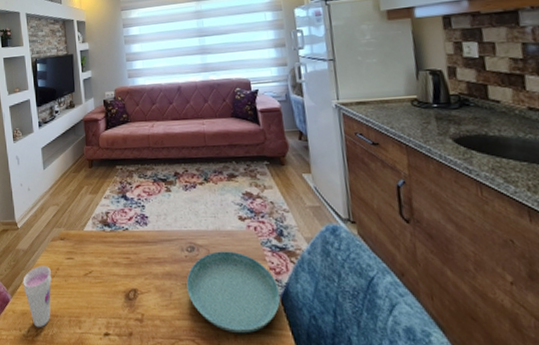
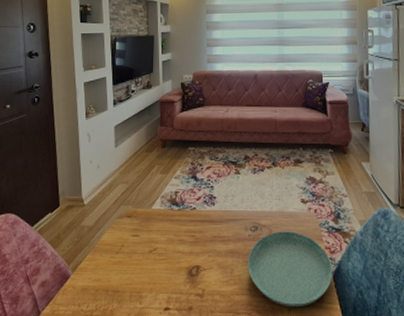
cup: present [23,266,51,328] -> none [85,243,115,303]

